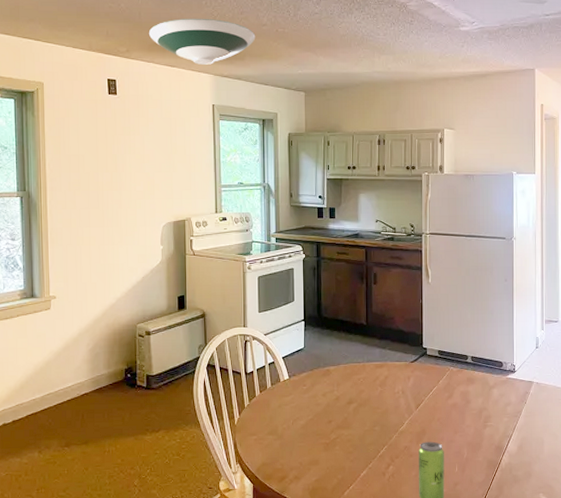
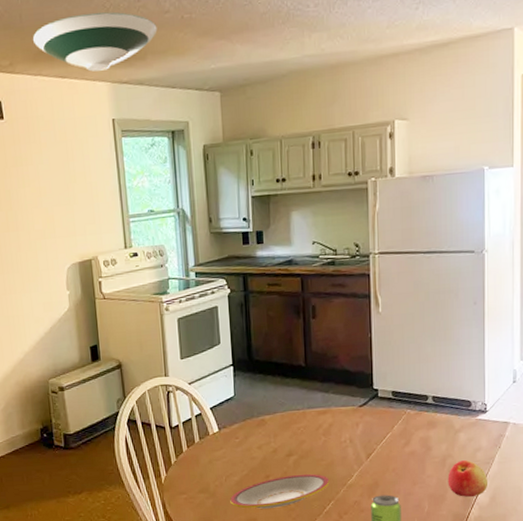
plate: none [296,420,384,451] -> present [230,473,330,509]
apple: none [483,413,517,445] -> present [447,460,489,497]

